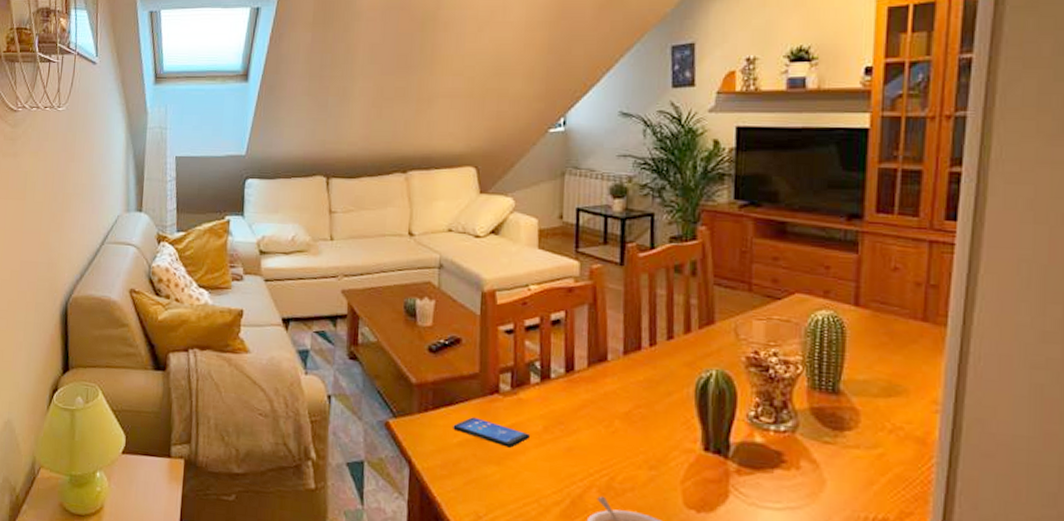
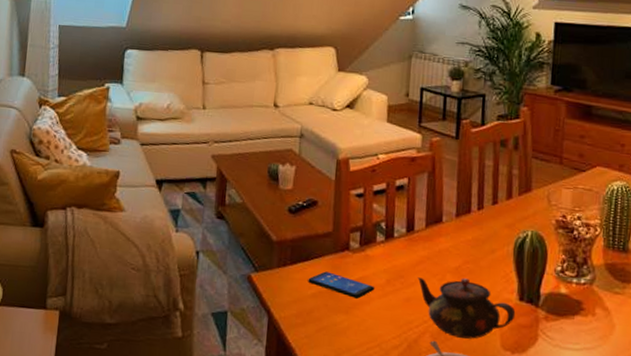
teapot: none [580,424,700,495] -> present [417,277,516,339]

